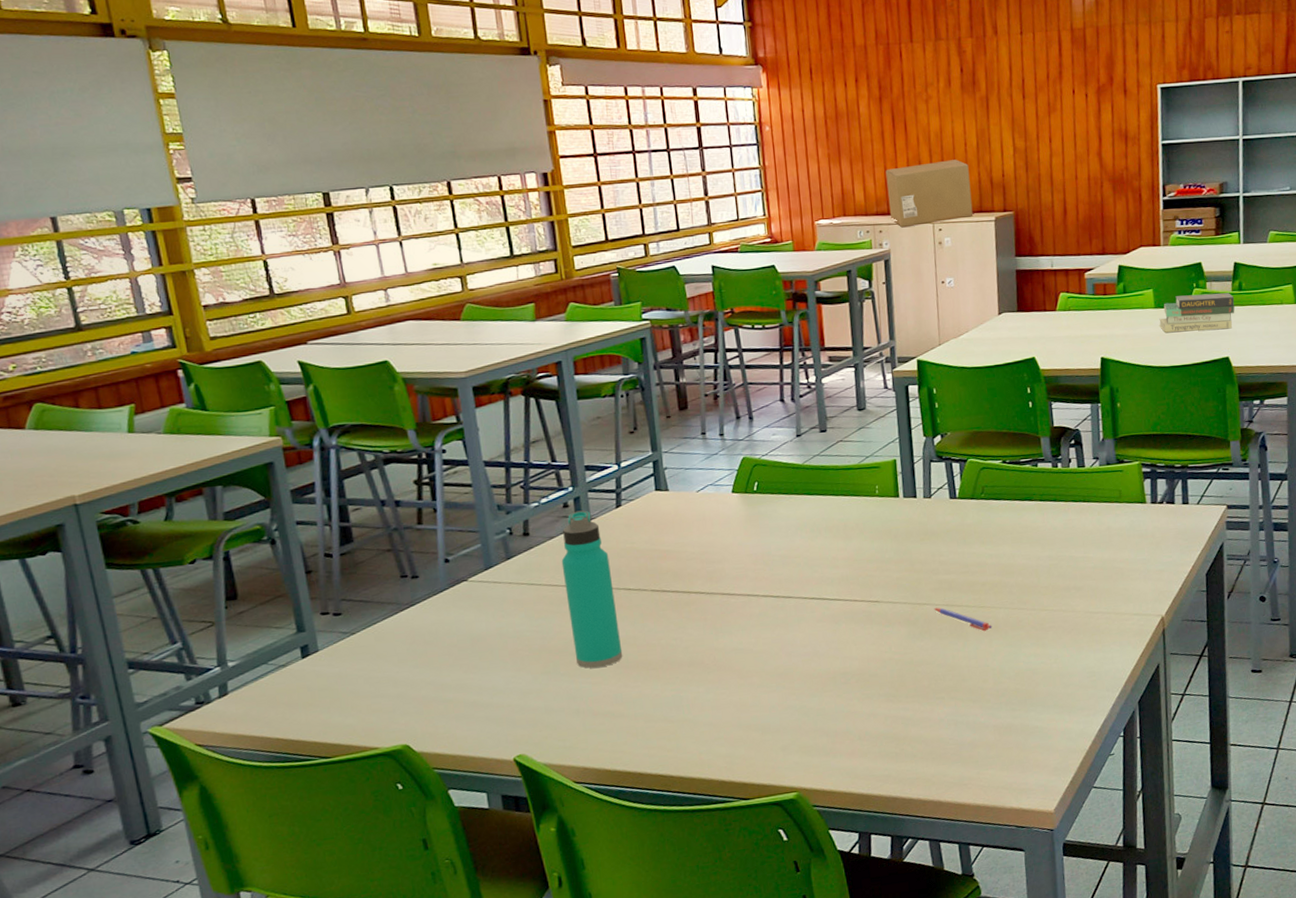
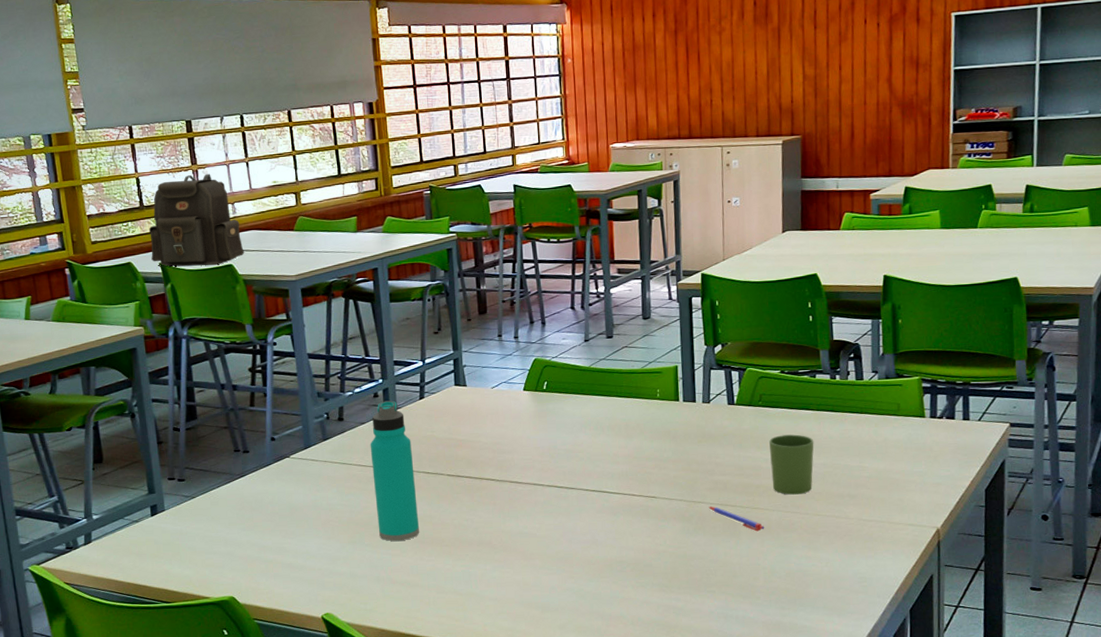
backpack: none [282,255,403,366] -> present [148,174,245,267]
box: present [885,159,973,228] -> none [678,87,761,151]
mug: none [993,527,1039,591] -> present [769,434,814,495]
books: present [1158,293,1235,332] -> none [944,214,1025,253]

